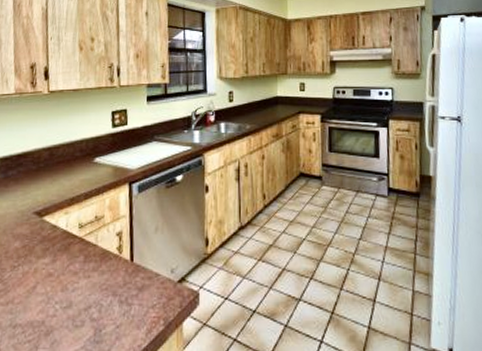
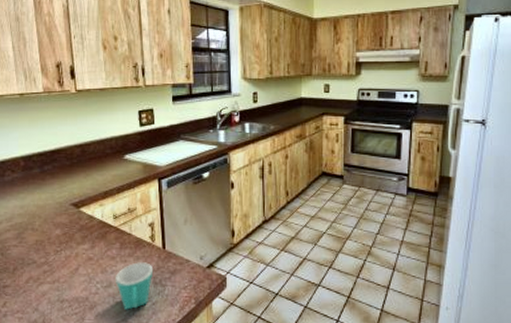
mug: none [76,277,120,335] -> present [115,262,154,310]

